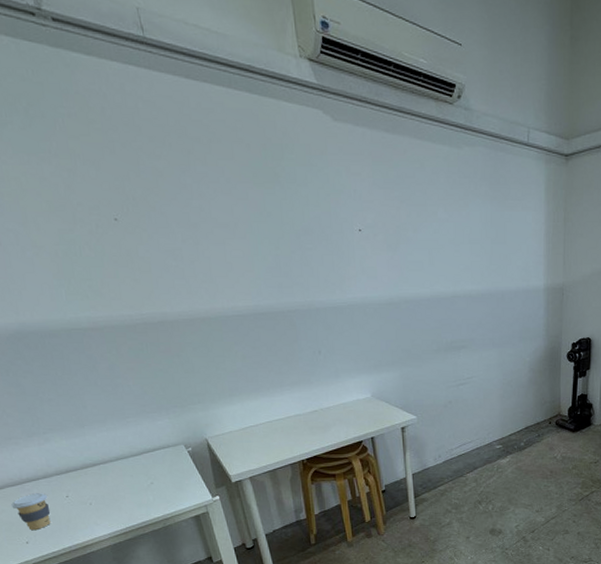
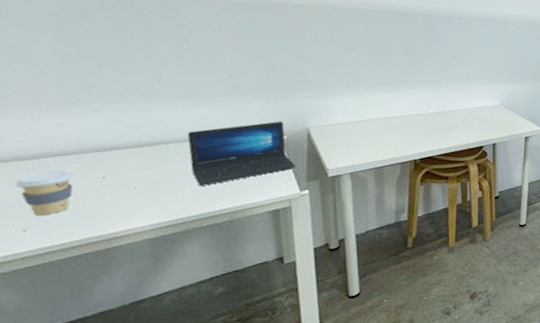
laptop: none [116,434,204,498] -> present [187,121,296,186]

